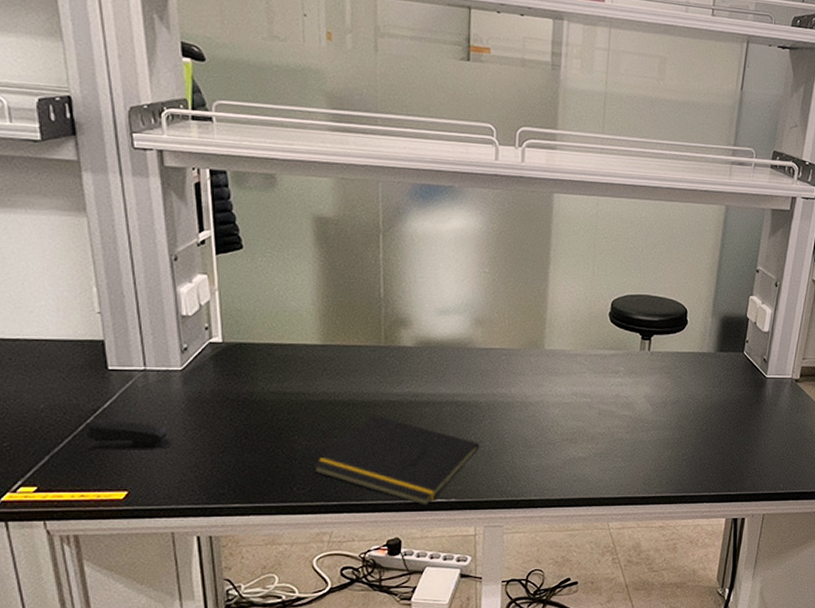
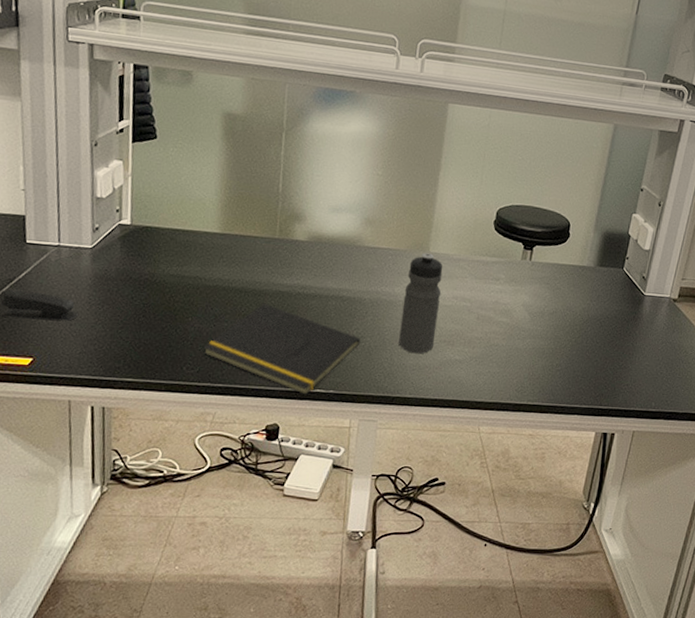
water bottle: none [519,350,560,453] -> present [398,253,443,353]

